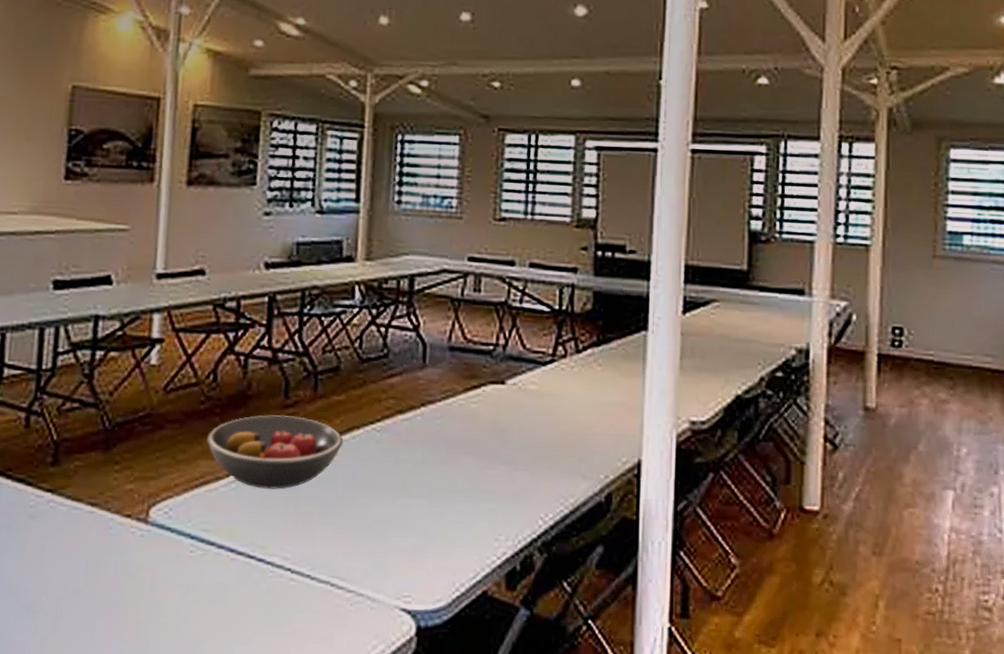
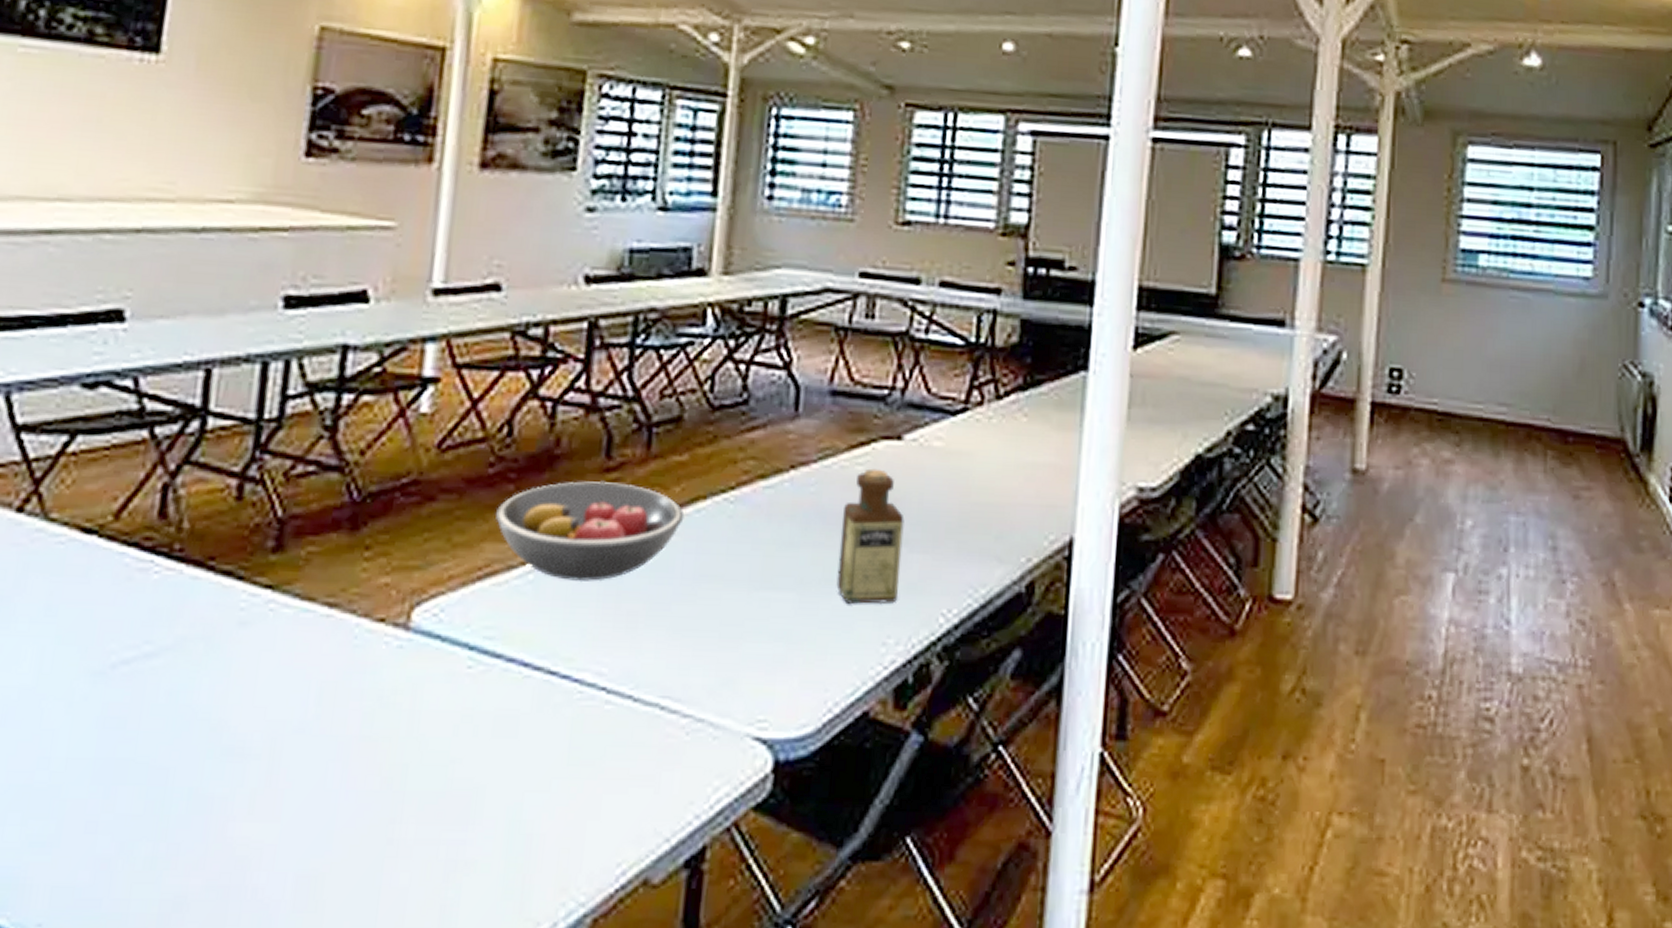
bottle: none [459,406,509,509] -> present [836,468,905,604]

